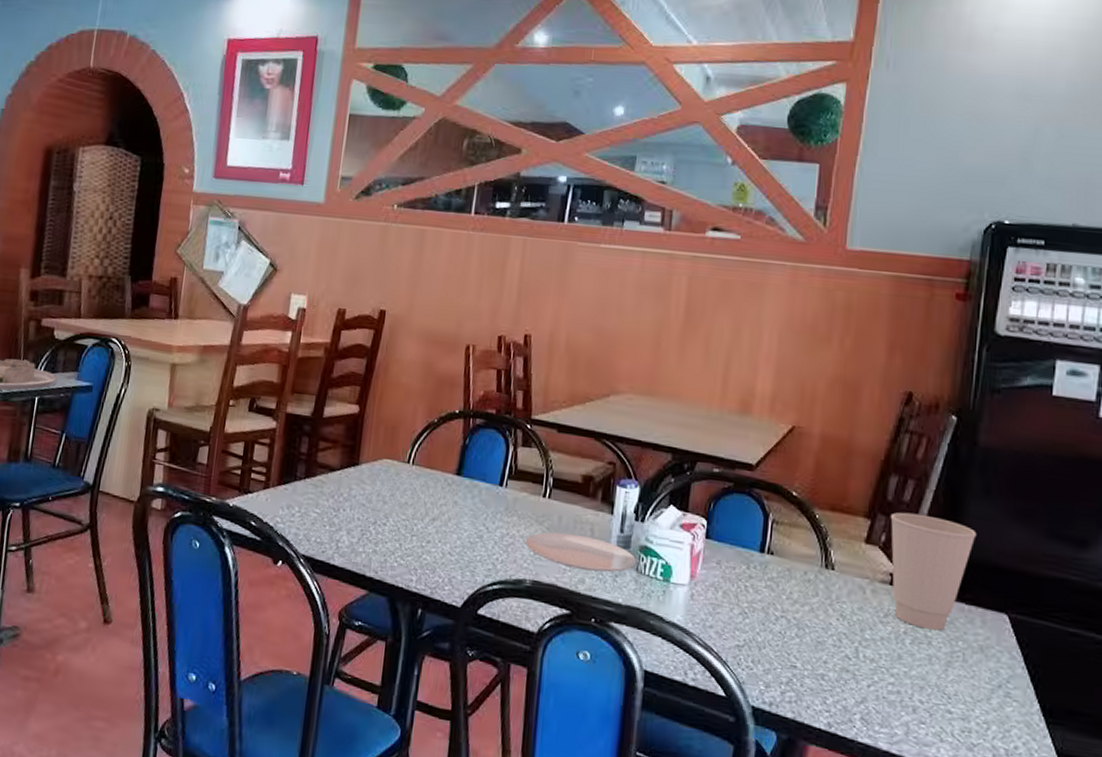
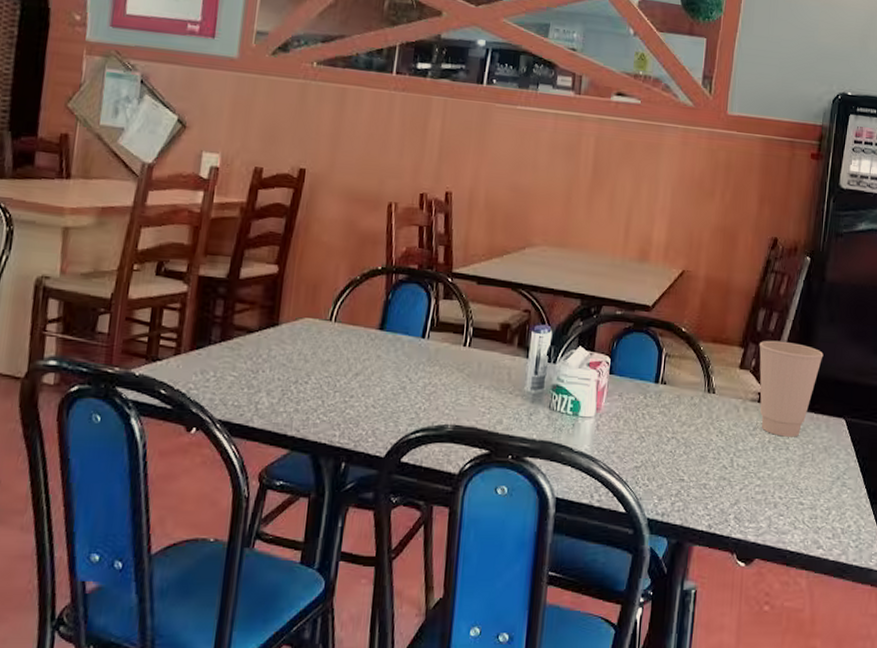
plate: present [525,532,637,573] -> none [446,378,550,412]

